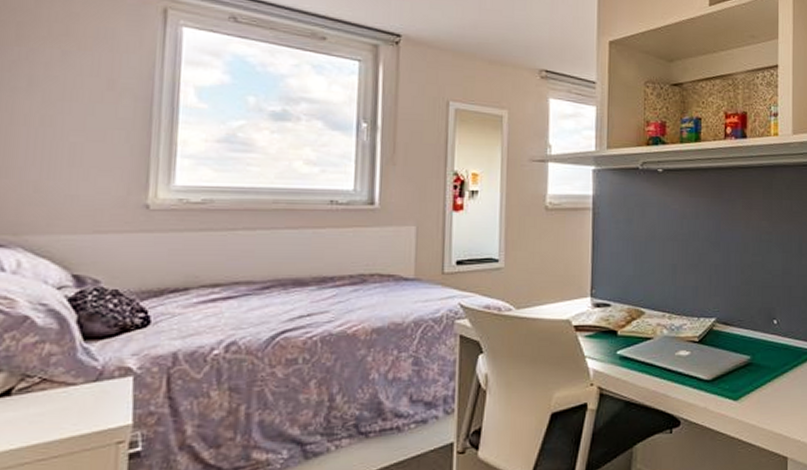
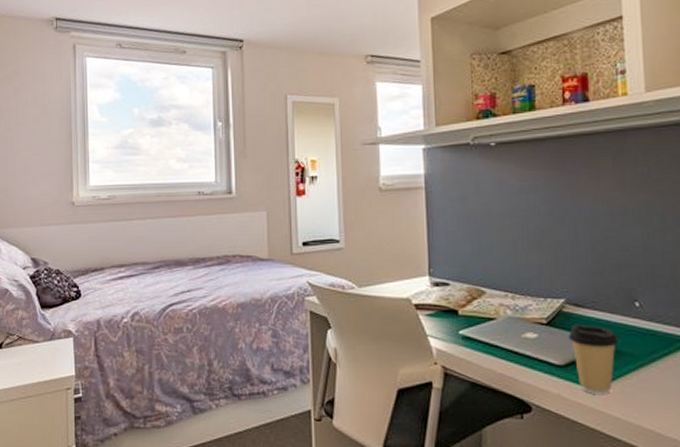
coffee cup: none [717,341,759,406] -> present [569,324,620,396]

